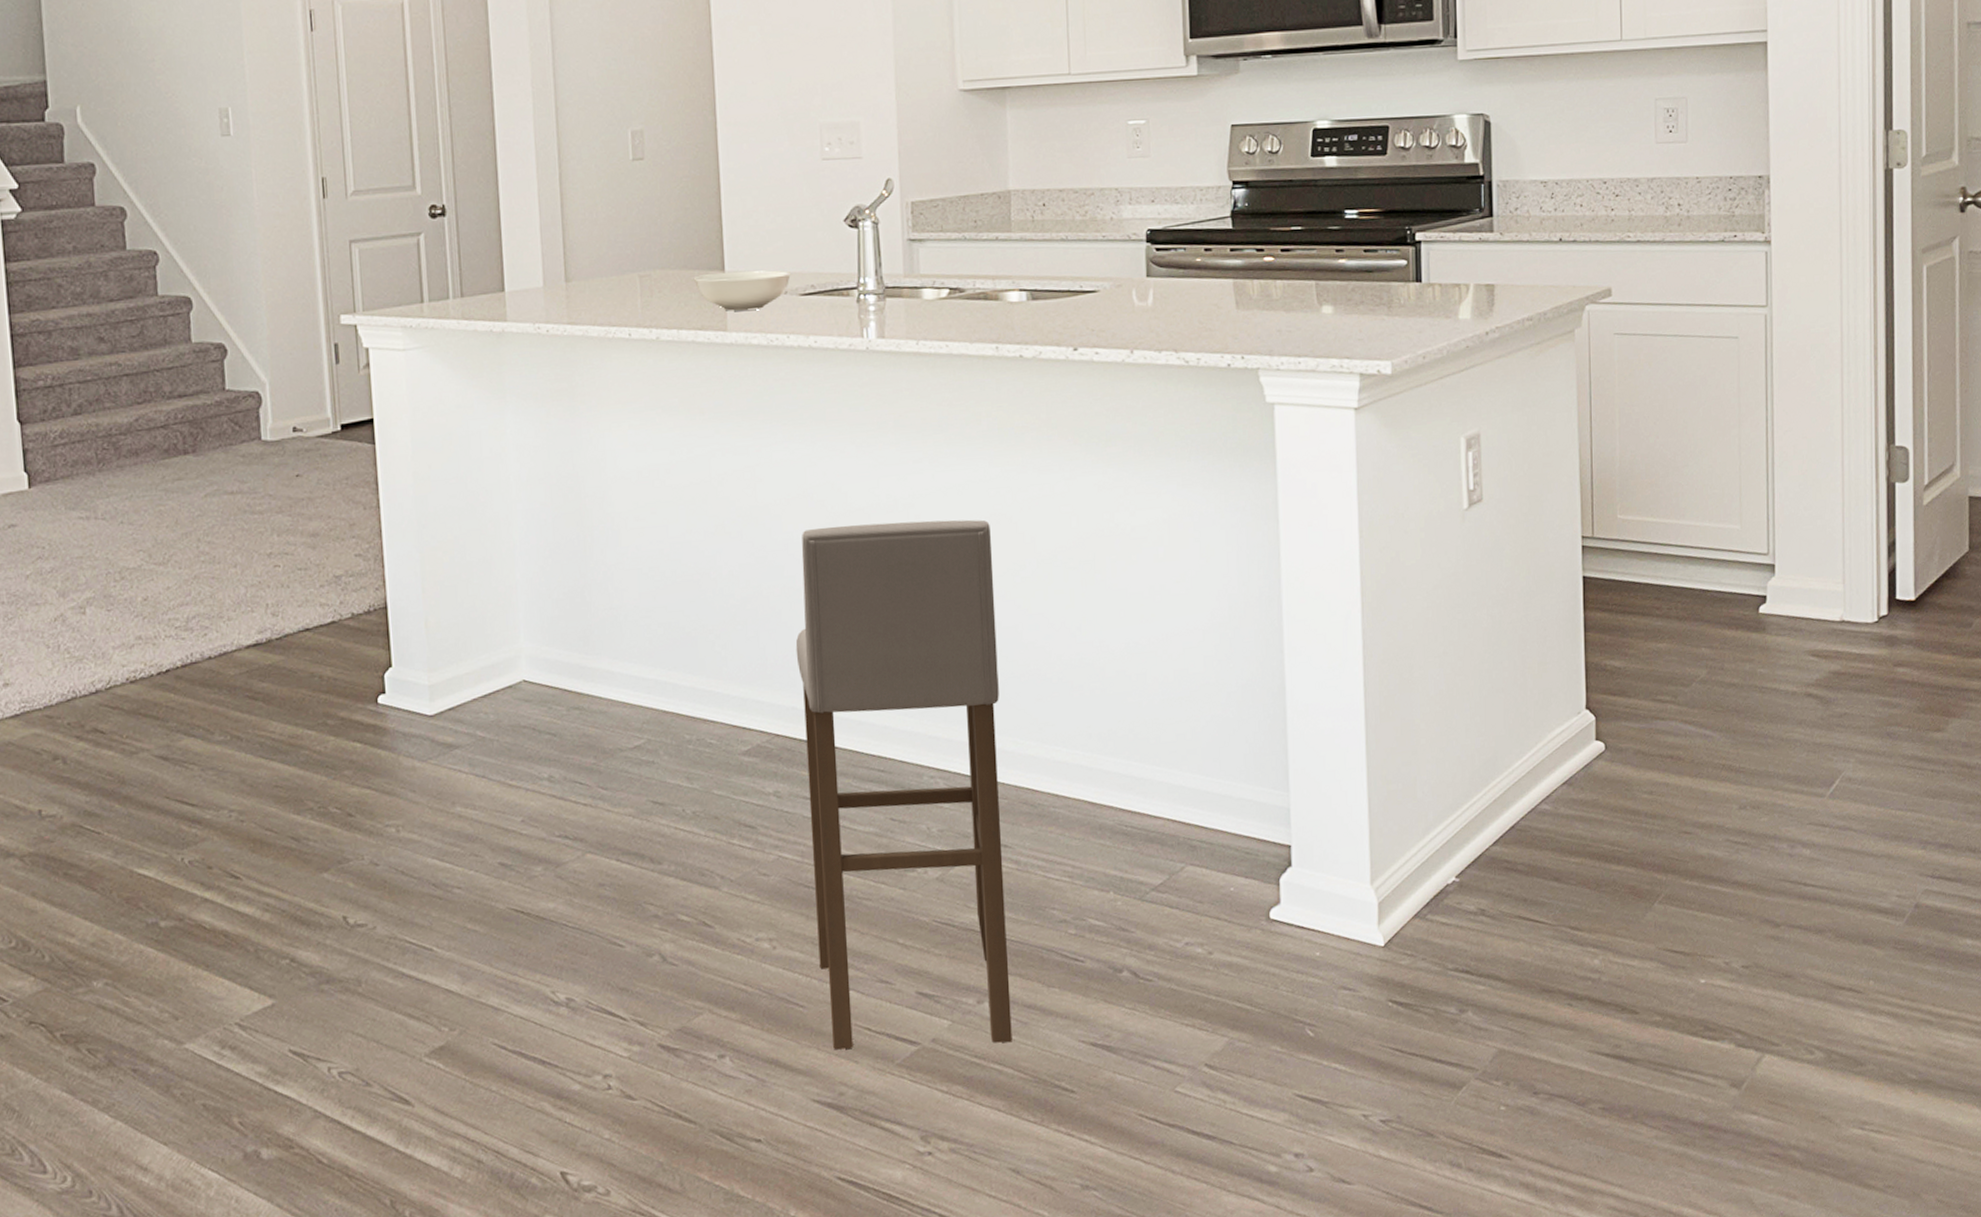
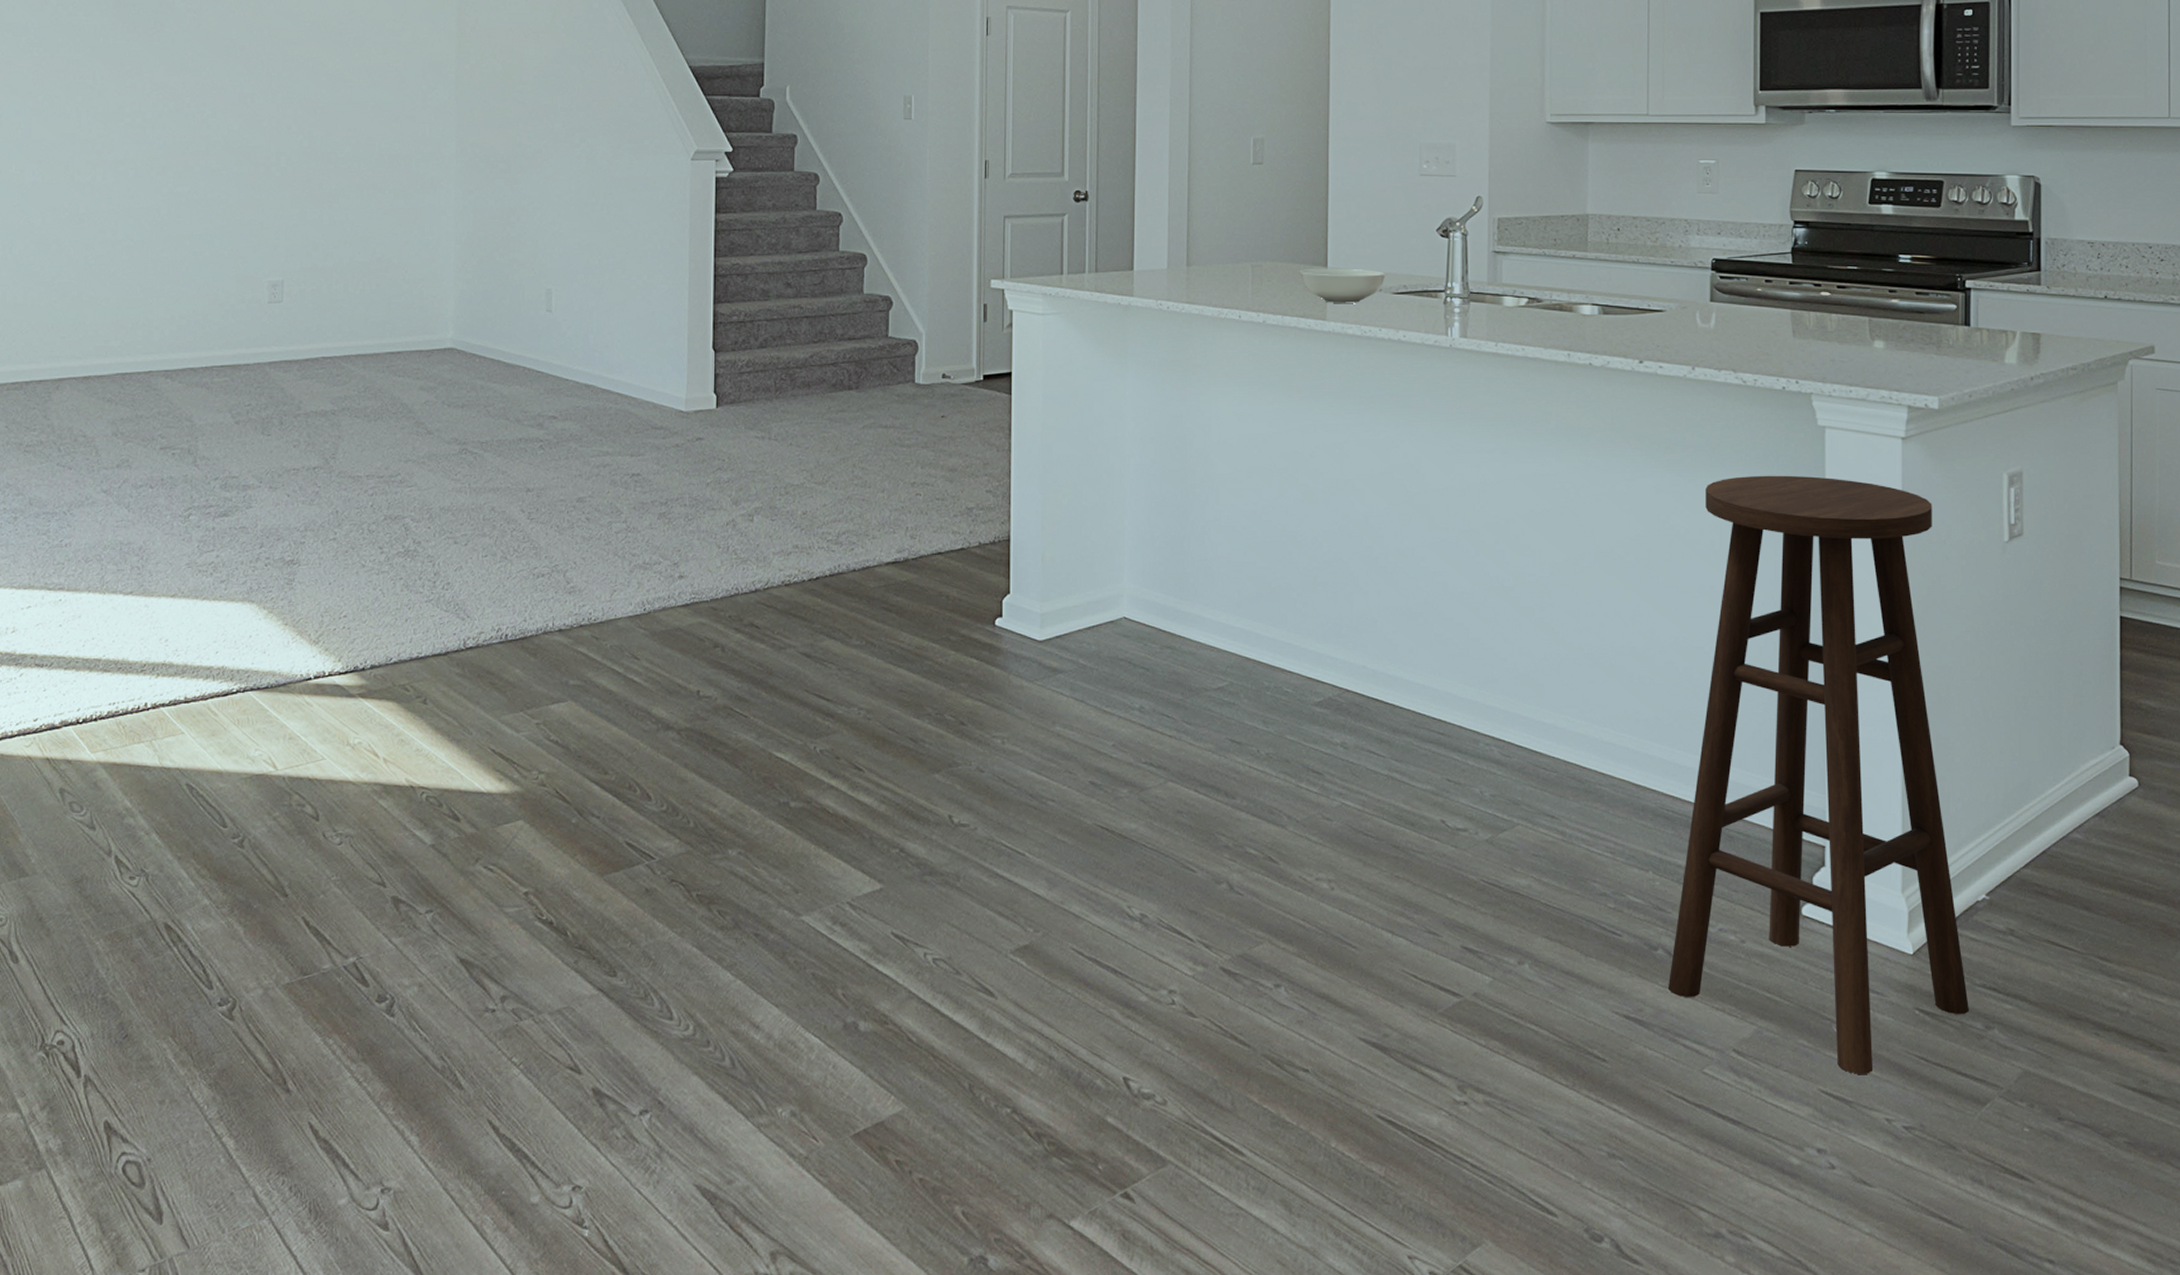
bar stool: present [795,519,1012,1050] -> none [1369,504,1555,1005]
bar stool: none [1135,457,1442,1074] -> present [1668,475,1969,1074]

